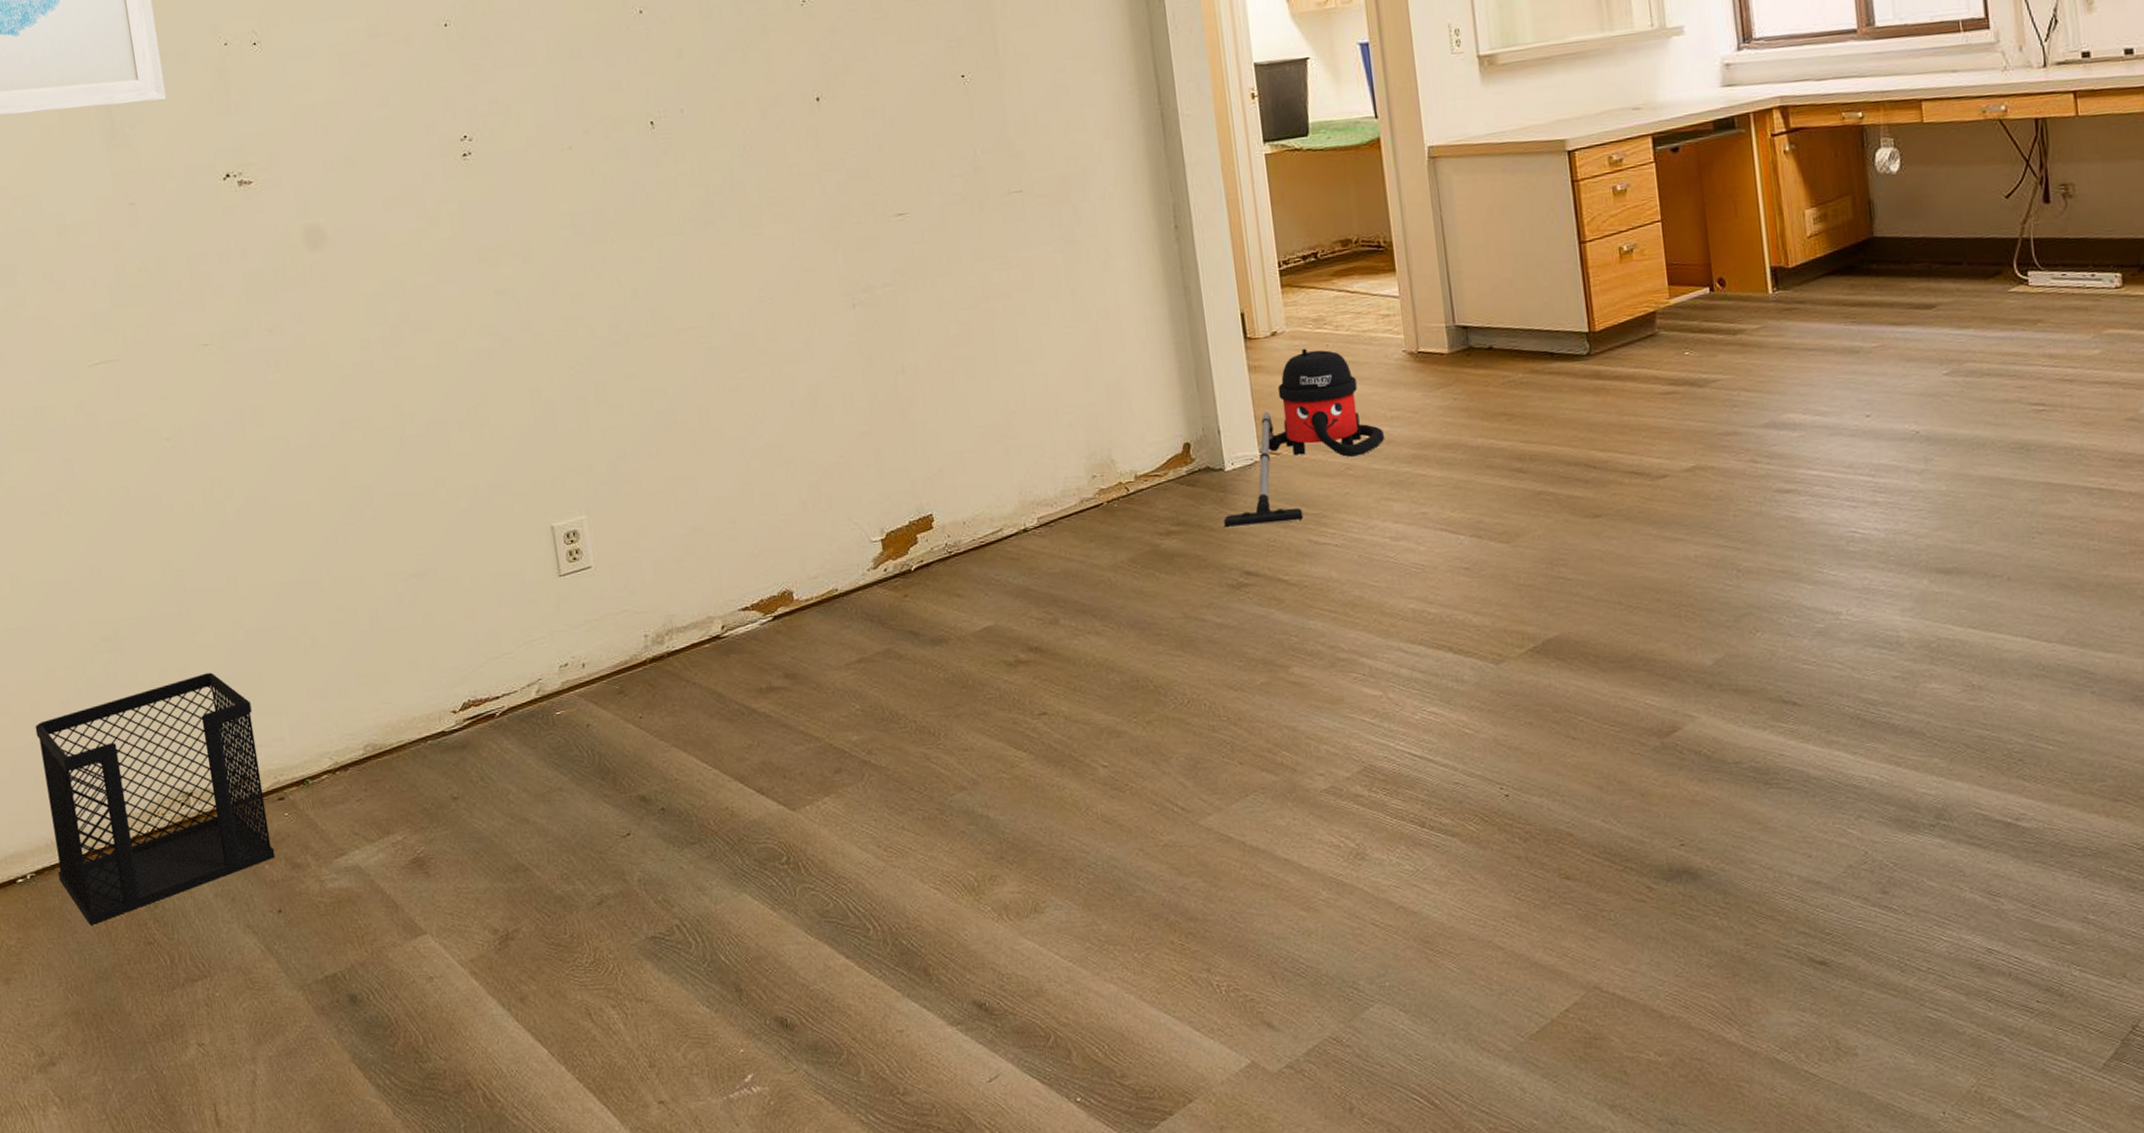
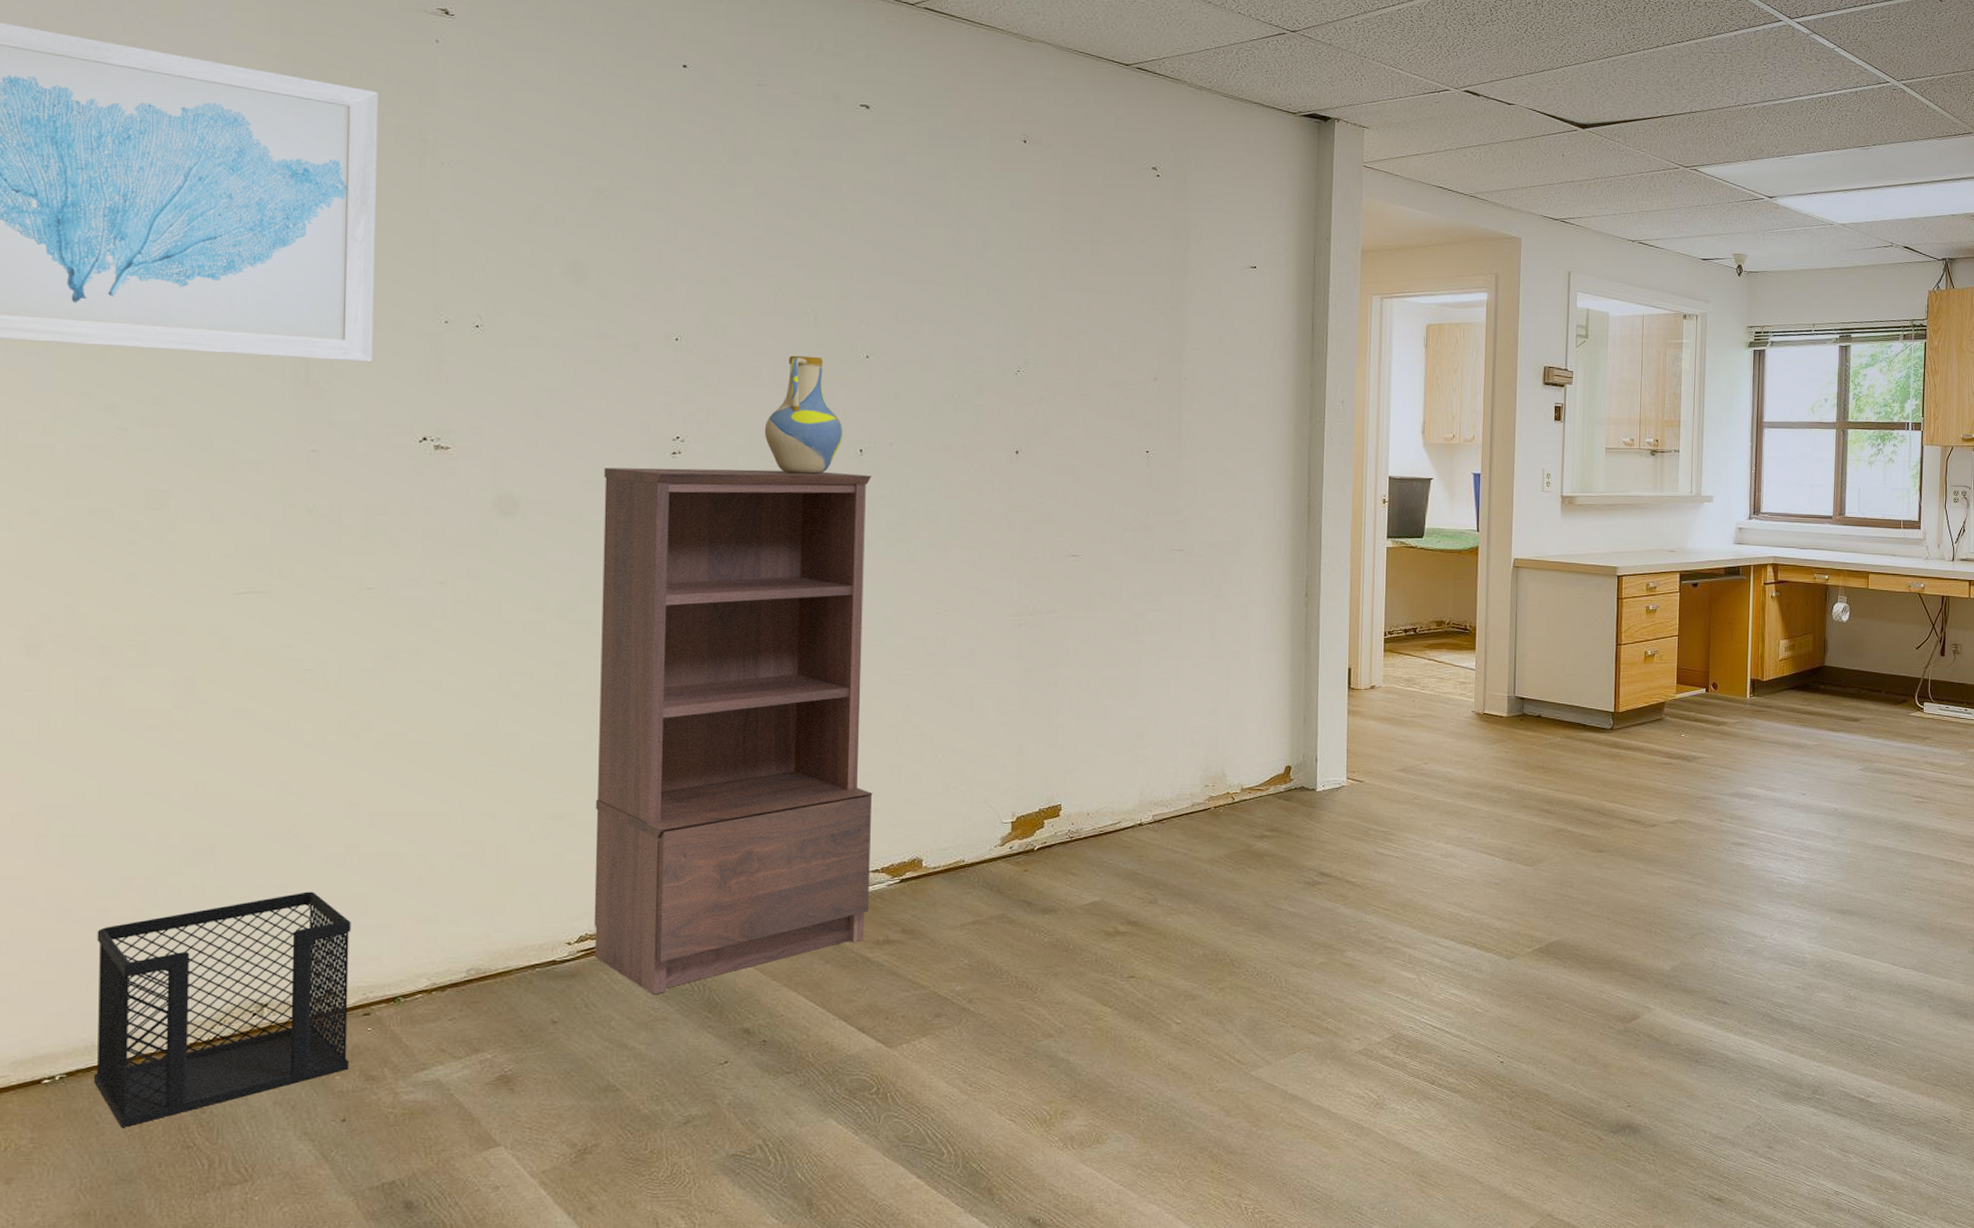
shelving unit: none [399,150,746,764] -> present [594,467,873,995]
vase: none [549,20,631,161] -> present [764,355,843,475]
vacuum cleaner: present [1224,348,1385,528] -> none [1309,701,1449,837]

